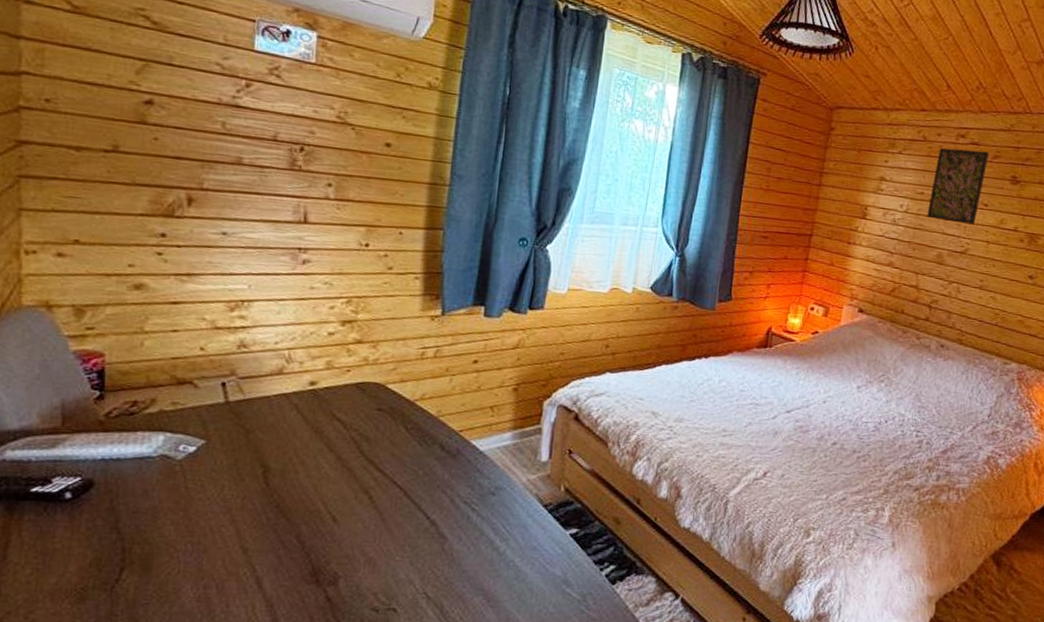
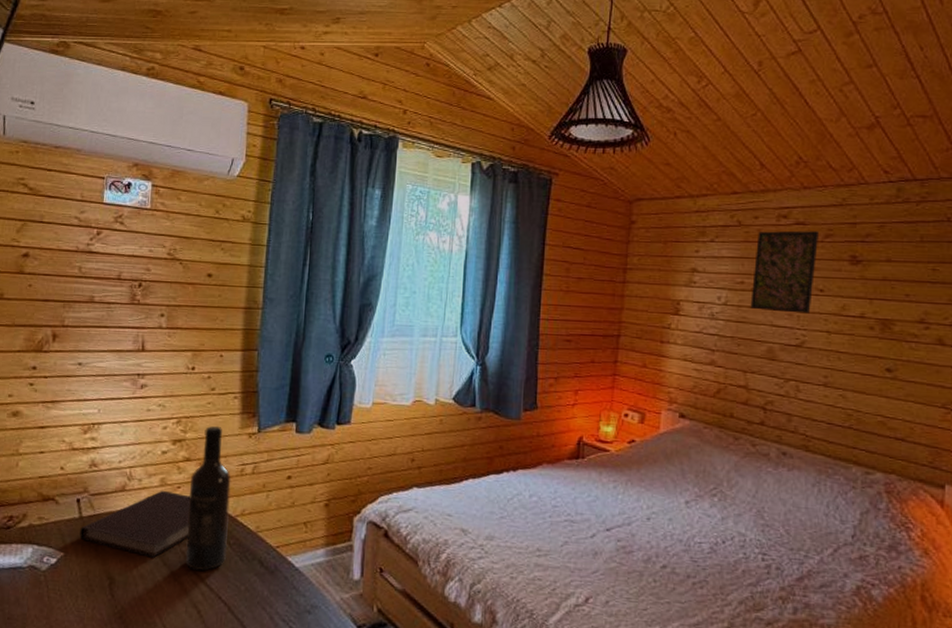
notebook: none [225,374,363,444] -> present [79,491,191,558]
wine bottle: none [355,307,410,457] -> present [185,425,231,571]

